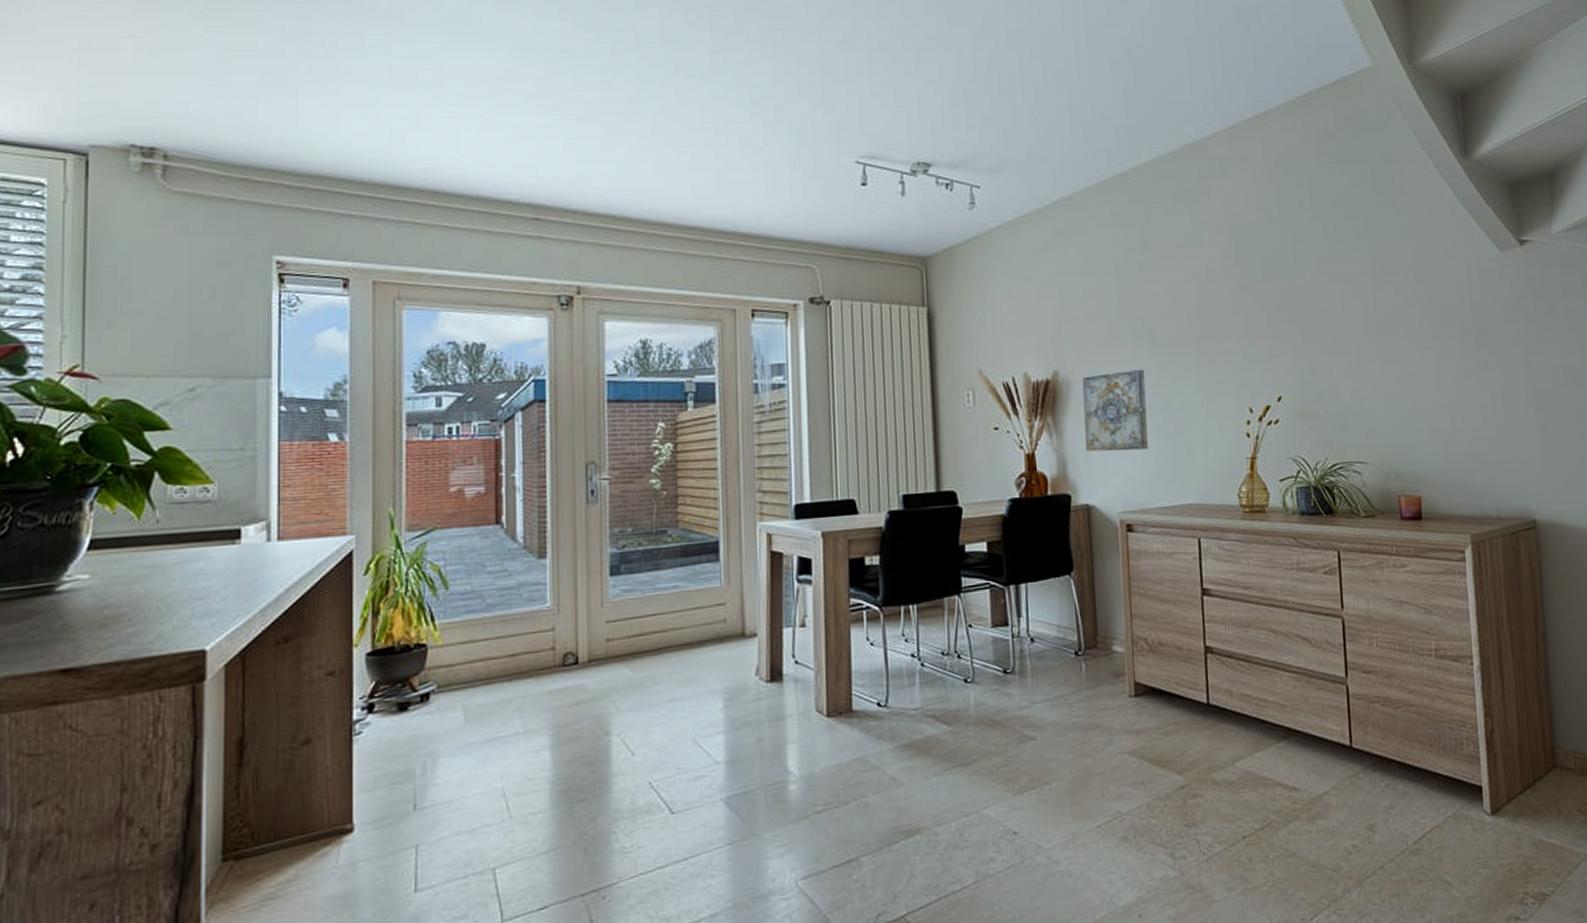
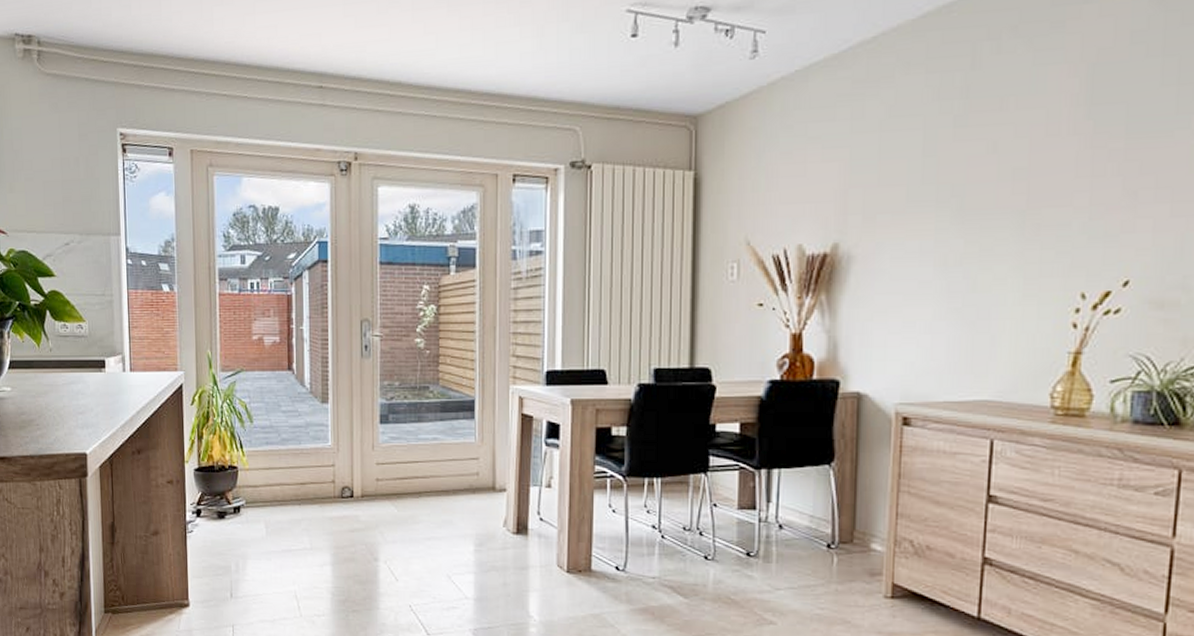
wall art: present [1082,369,1149,452] -> none [862,243,947,336]

